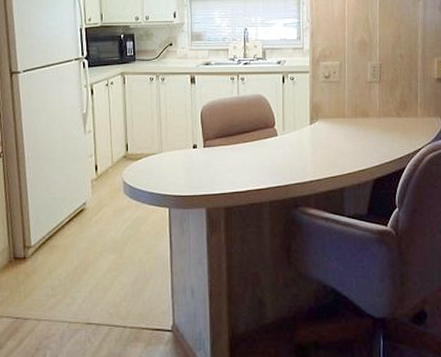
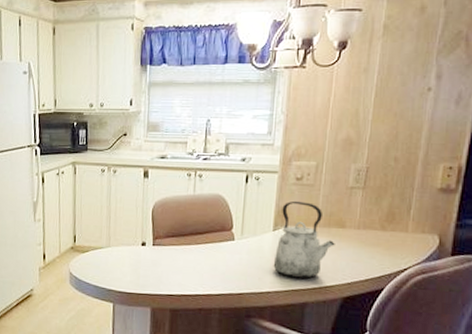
kettle: none [313,96,362,165] -> present [273,200,335,279]

